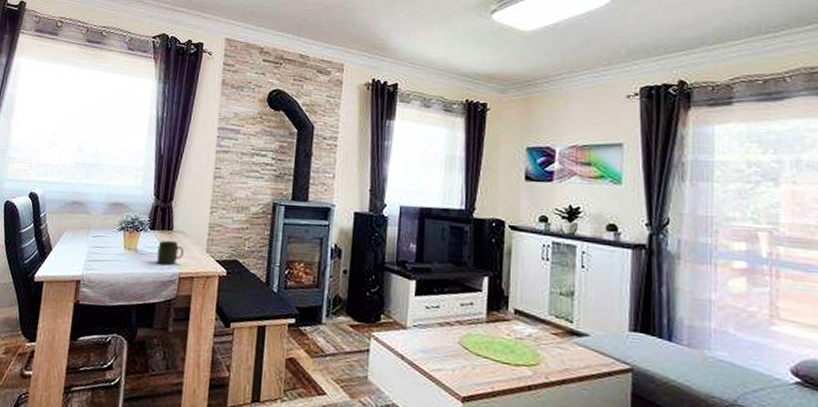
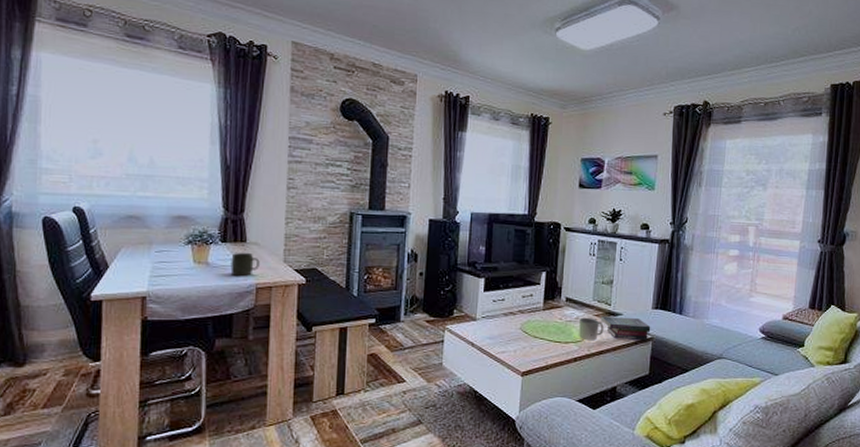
mug: none [533,335,565,366] -> present [579,317,604,341]
books: none [560,335,629,373] -> present [600,316,651,341]

